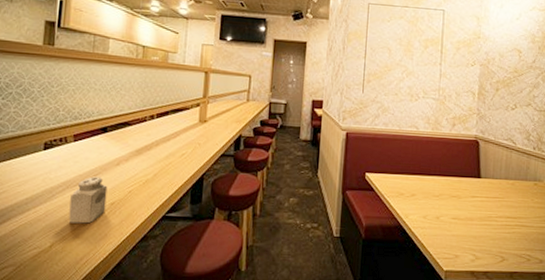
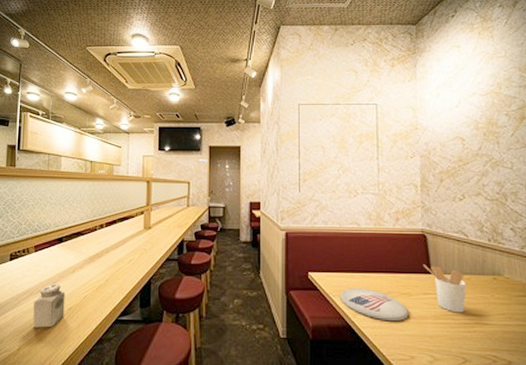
plate: none [394,189,457,223] -> present [340,288,409,322]
utensil holder: none [474,169,510,216] -> present [424,264,466,313]

